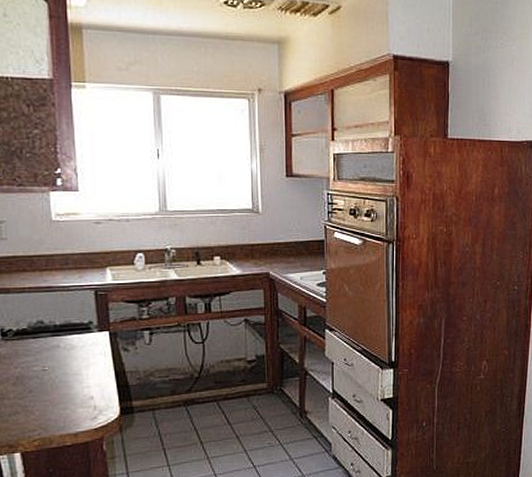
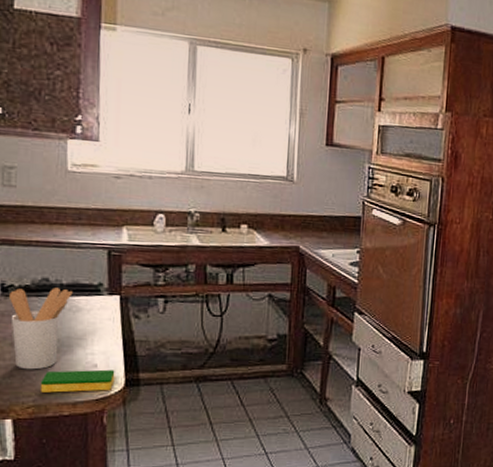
utensil holder: none [8,329,66,406] -> present [8,288,73,370]
dish sponge: none [43,400,111,426] -> present [40,369,115,393]

